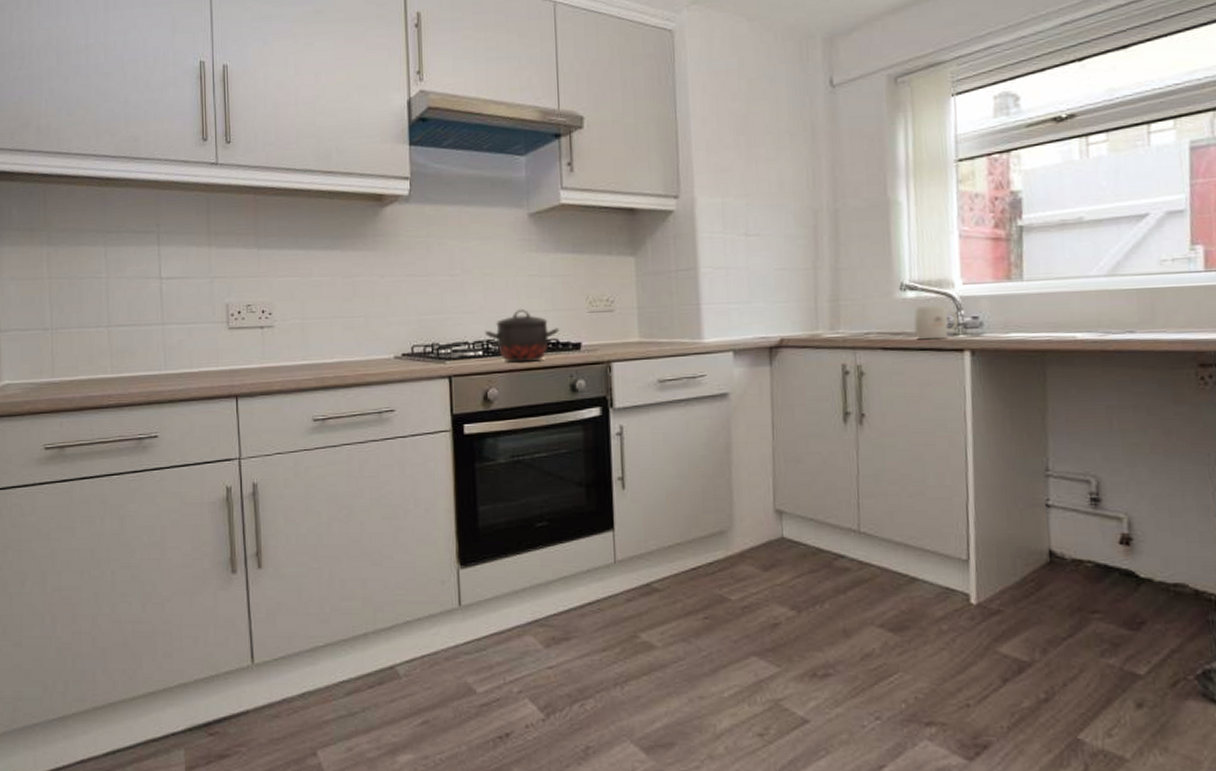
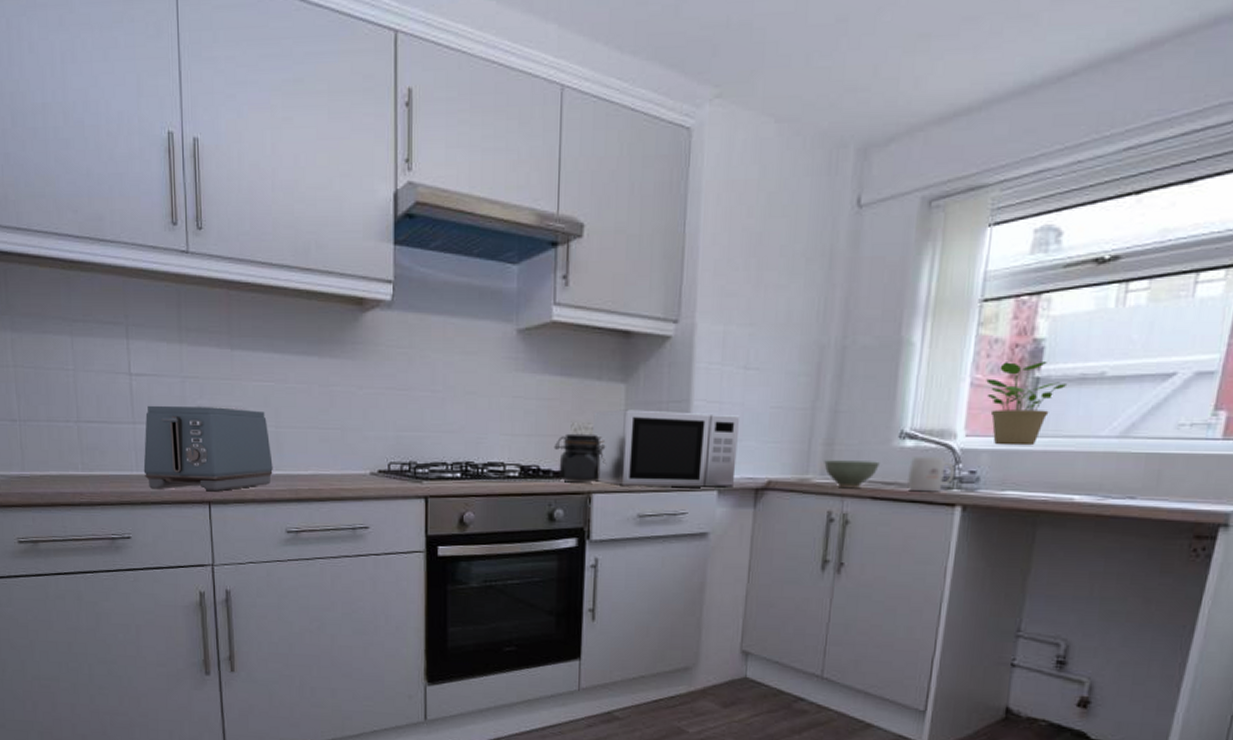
toaster: none [172,303,299,387] -> present [143,405,273,492]
cooking pot: present [485,309,560,363] -> none [464,432,542,487]
jar: none [571,305,623,354] -> present [554,433,607,483]
microwave: none [606,279,748,354] -> present [591,409,740,488]
bowl: none [832,313,887,341] -> present [824,460,881,489]
potted plant: none [973,211,1049,291] -> present [986,362,1066,446]

